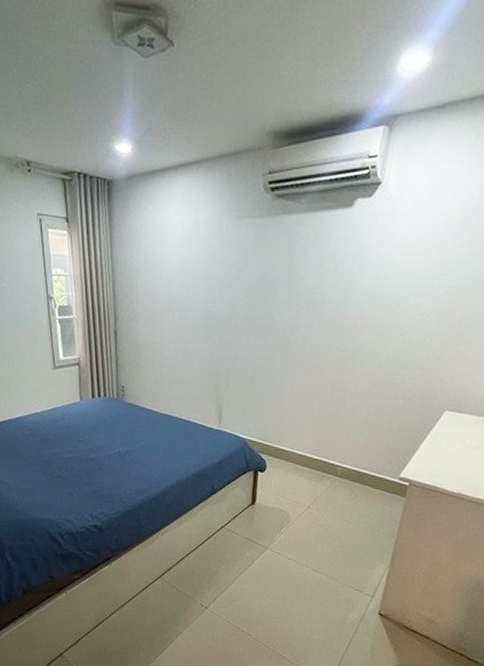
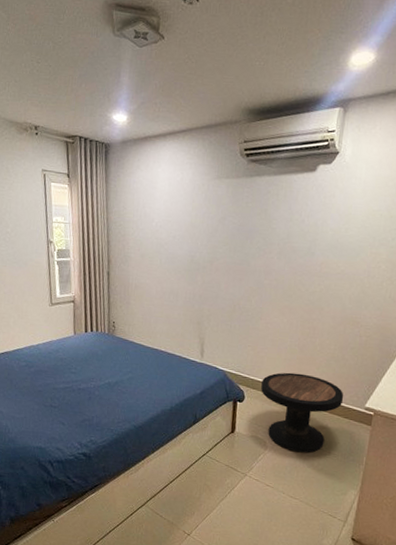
side table: none [284,439,377,526] -> present [261,372,344,453]

